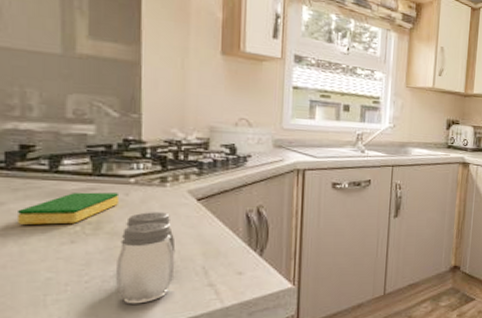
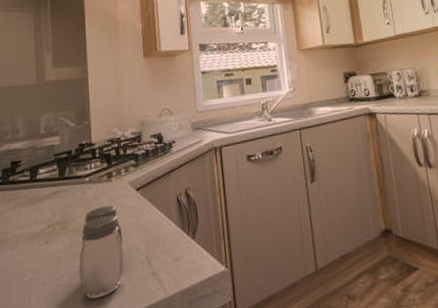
dish sponge: present [16,192,120,225] -> none [9,192,79,231]

